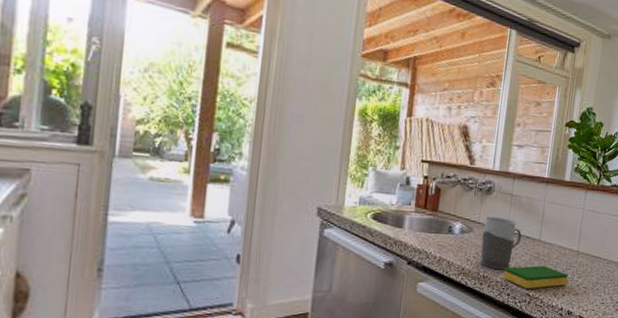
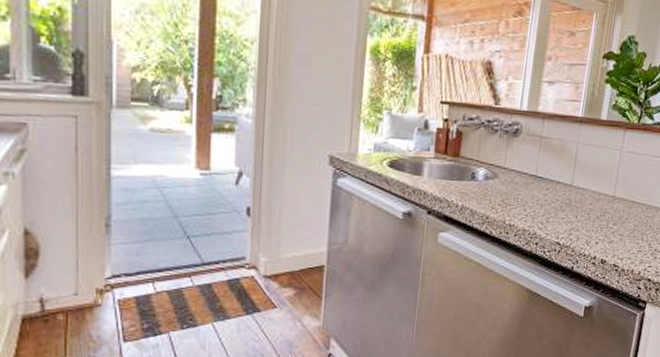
mug: present [481,216,522,270] -> none [506,161,552,218]
dish sponge: present [503,265,569,289] -> none [531,212,603,238]

